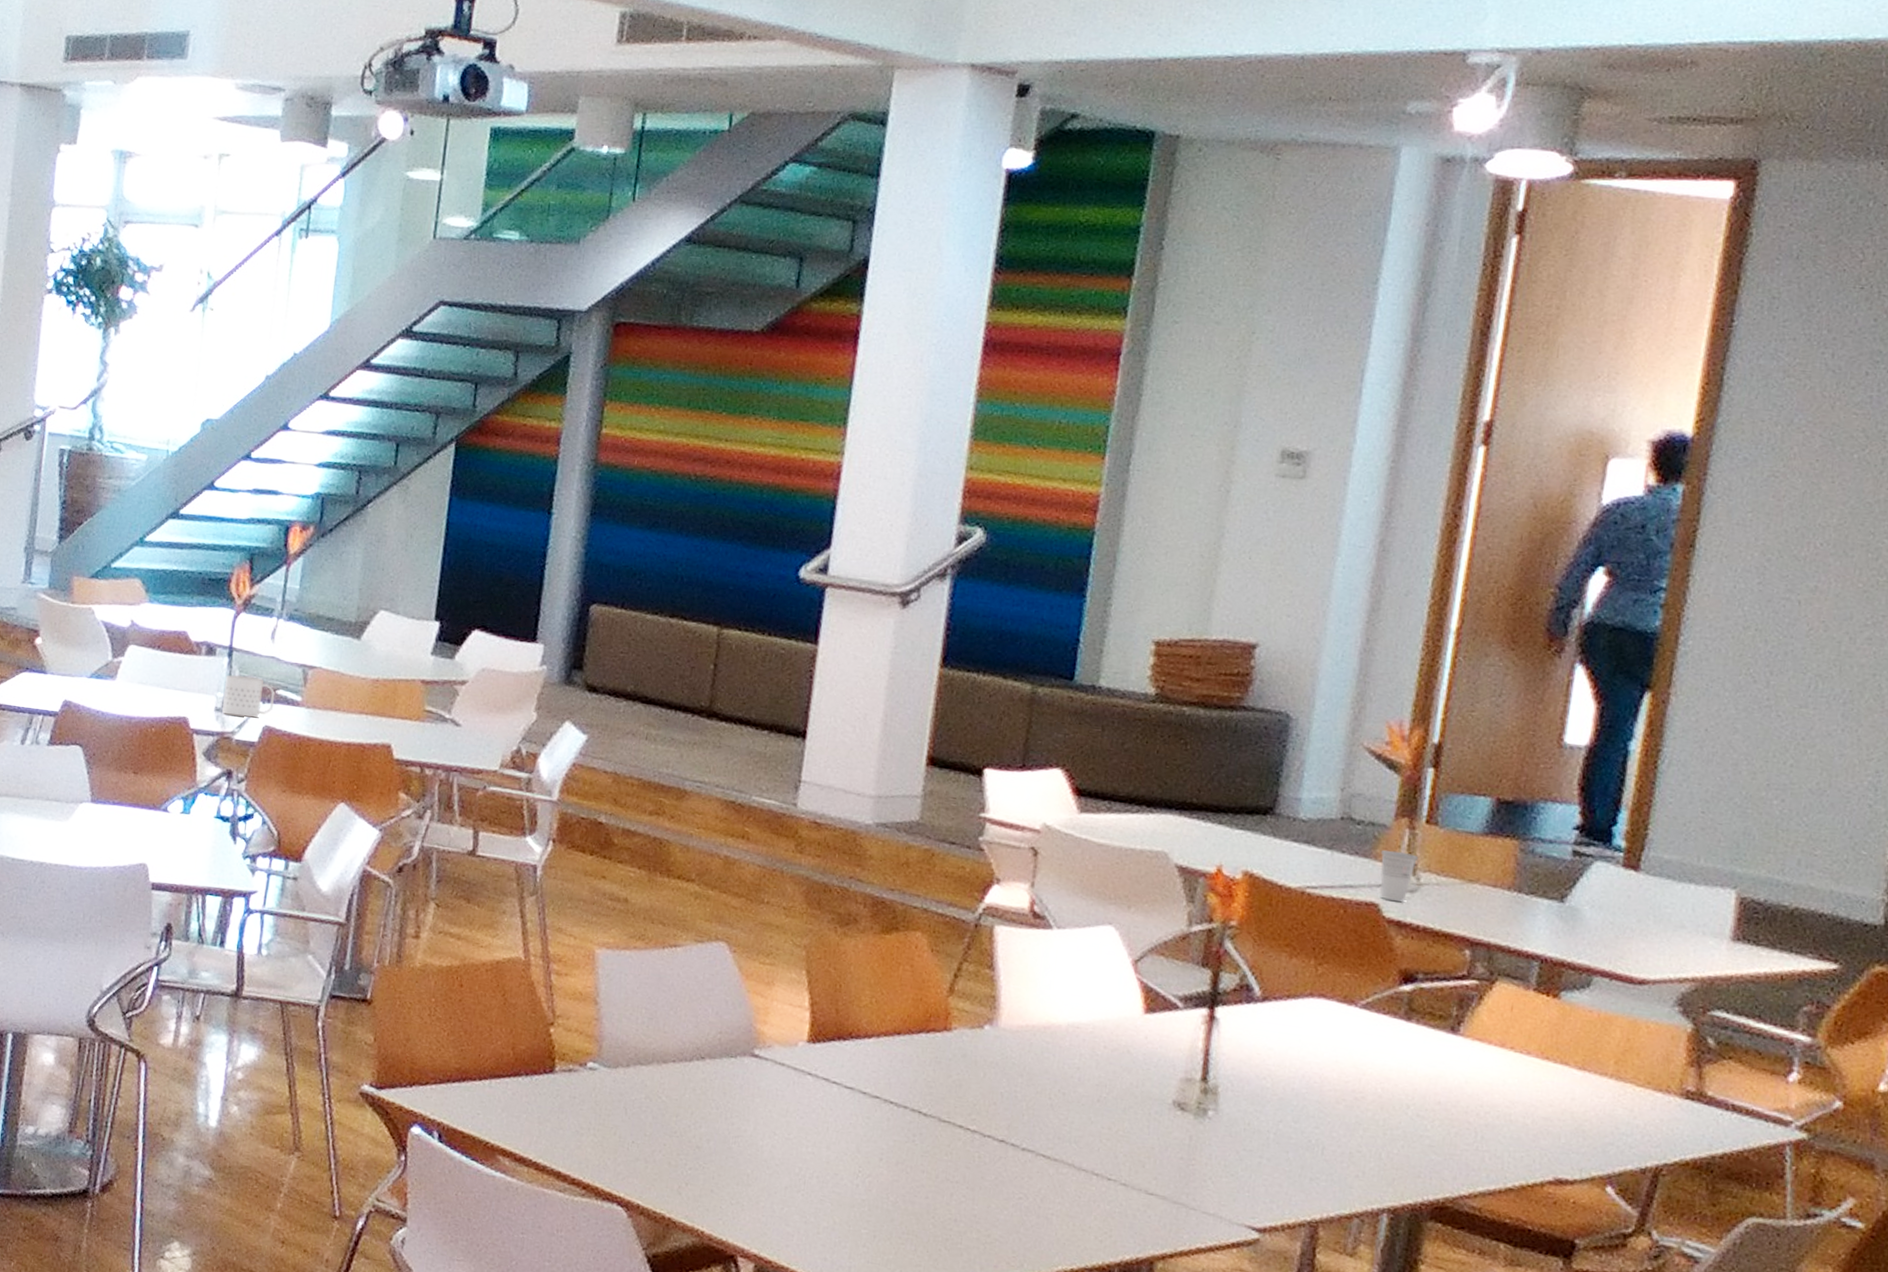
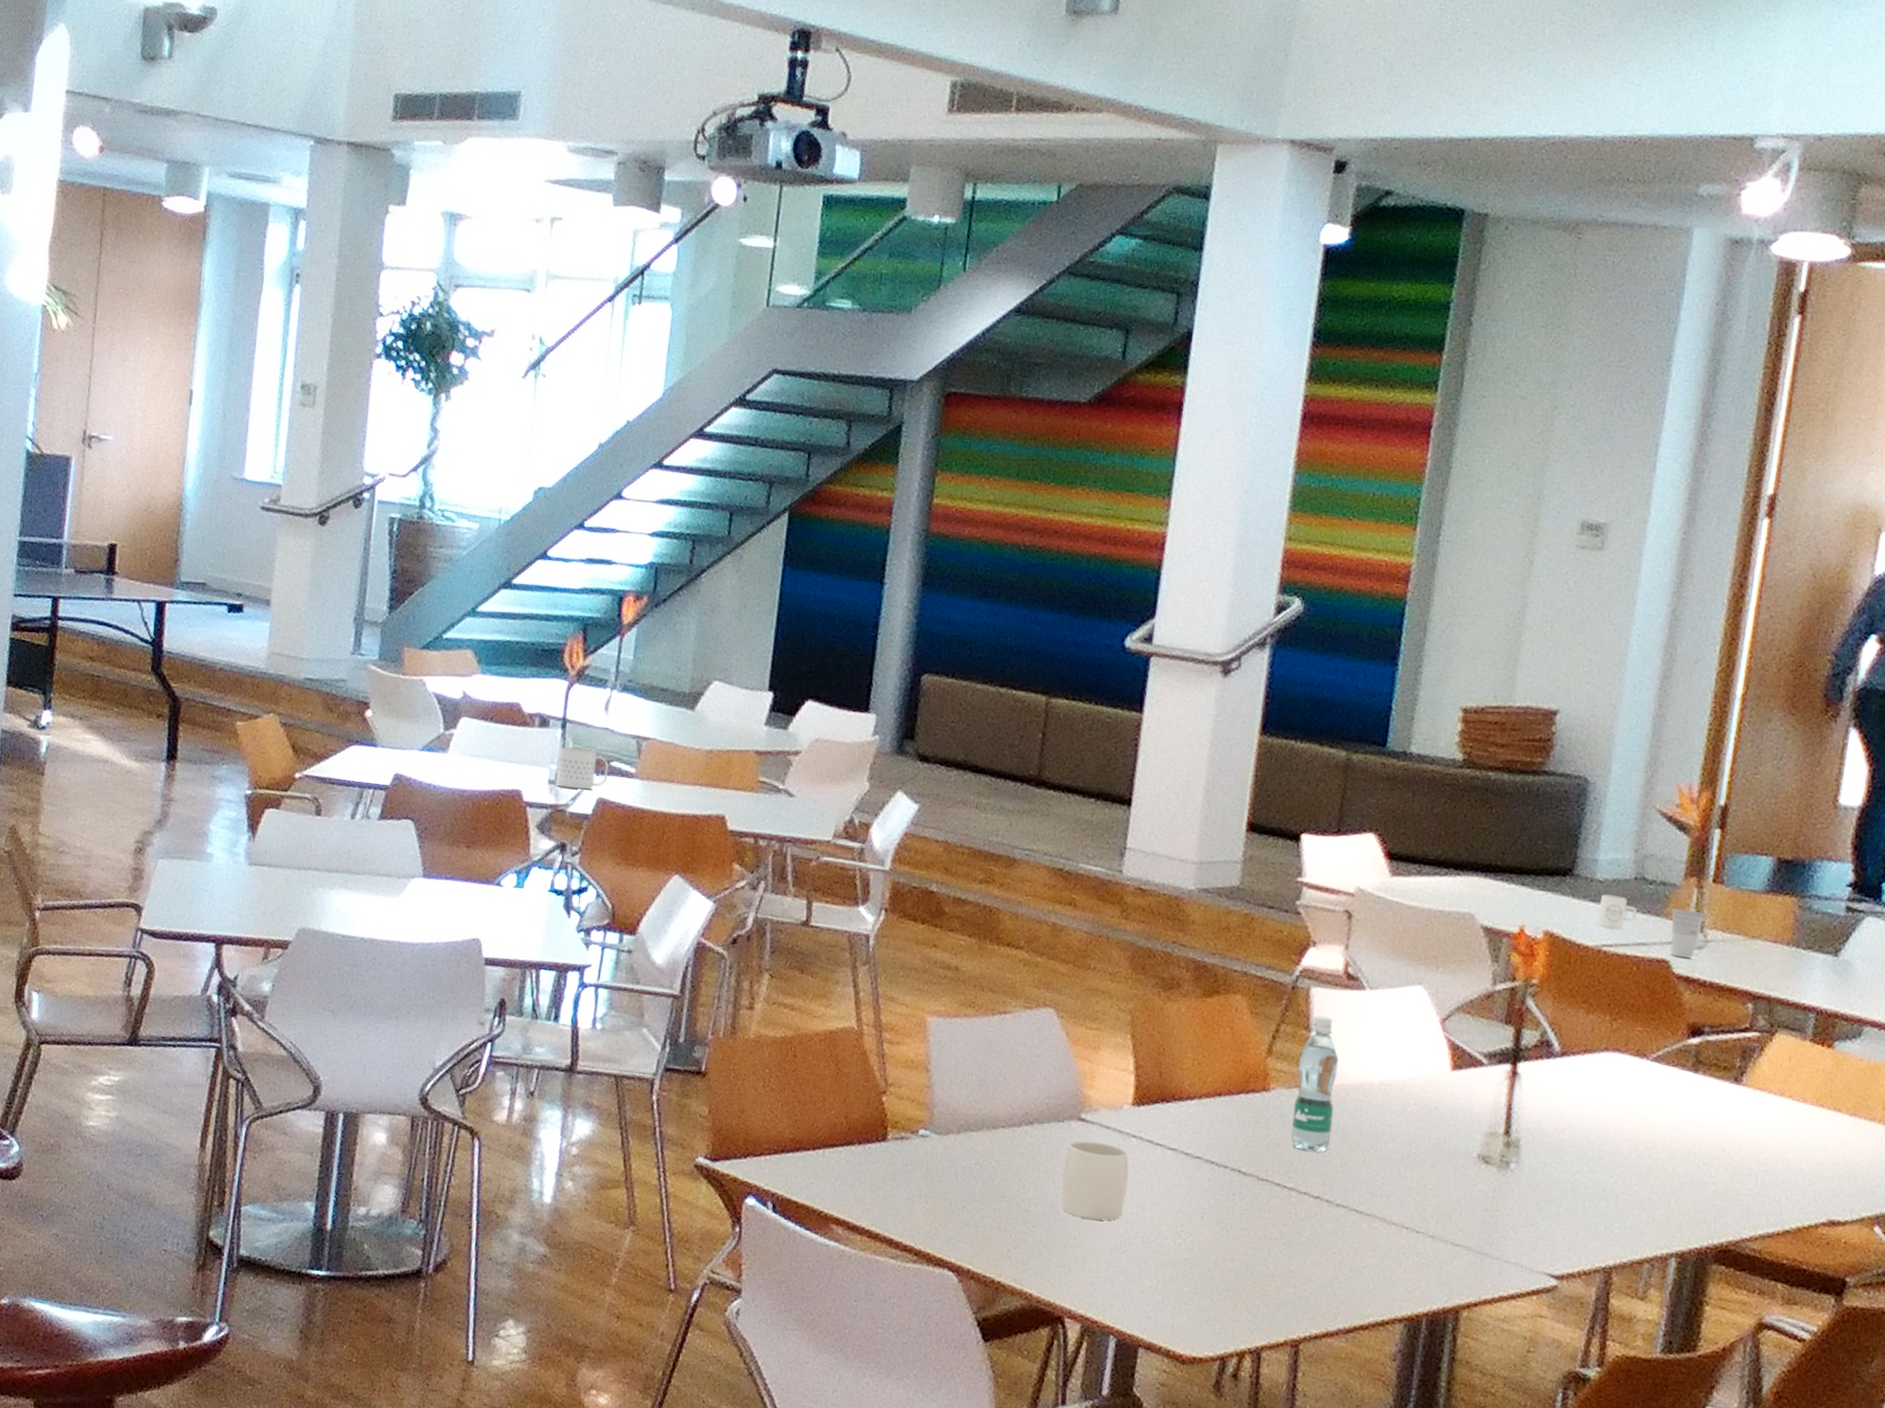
mug: none [734,1077,804,1159] -> present [1061,1140,1129,1221]
bottle: none [974,954,1024,1096] -> present [1291,1015,1339,1153]
mug: none [1300,834,1344,871] -> present [1597,894,1638,929]

